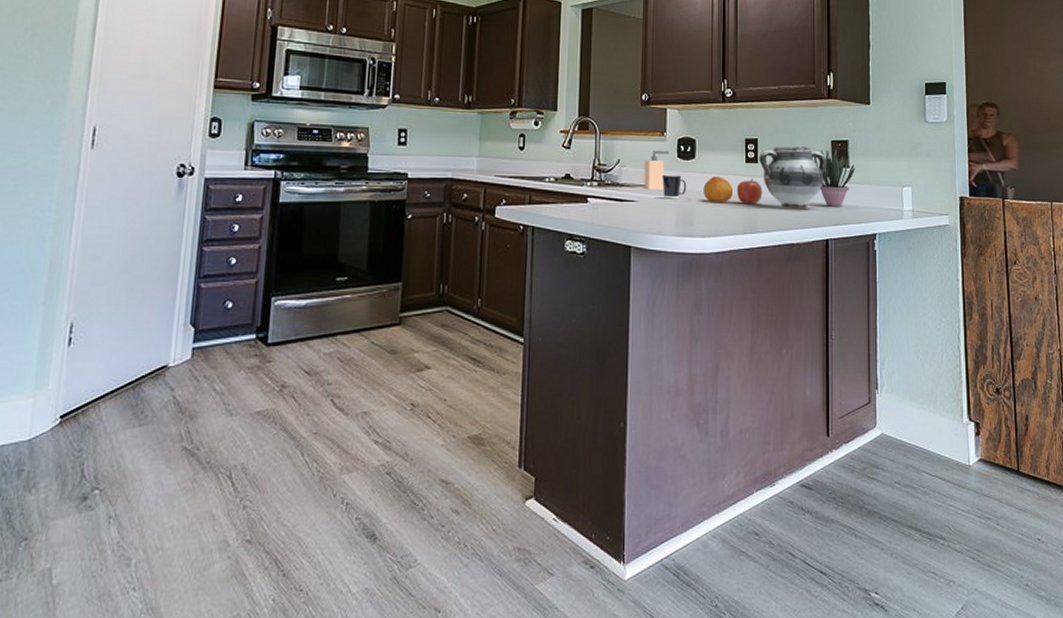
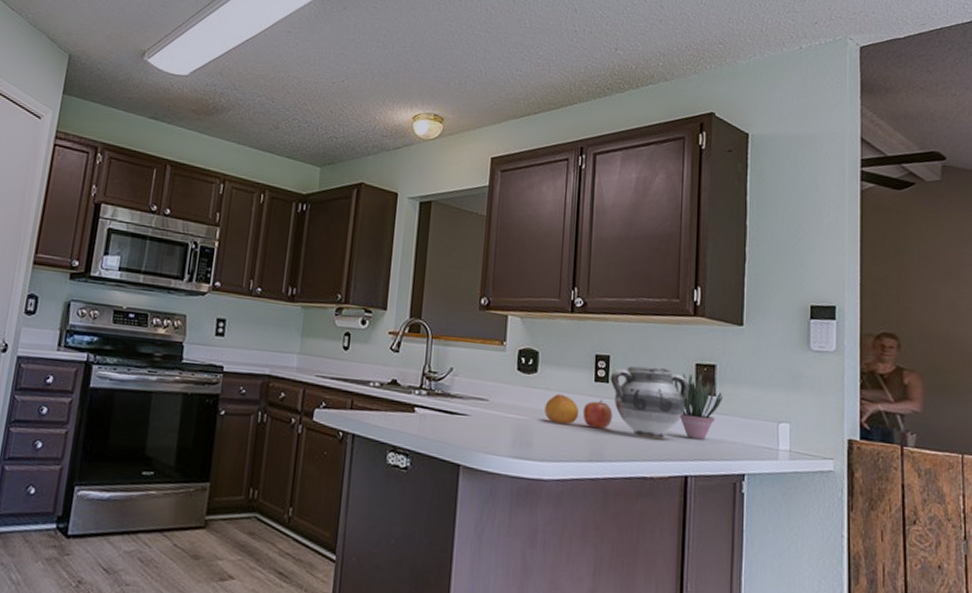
soap dispenser: present [644,150,669,191] -> none [478,360,509,406]
mug: present [662,174,687,199] -> none [498,388,526,417]

